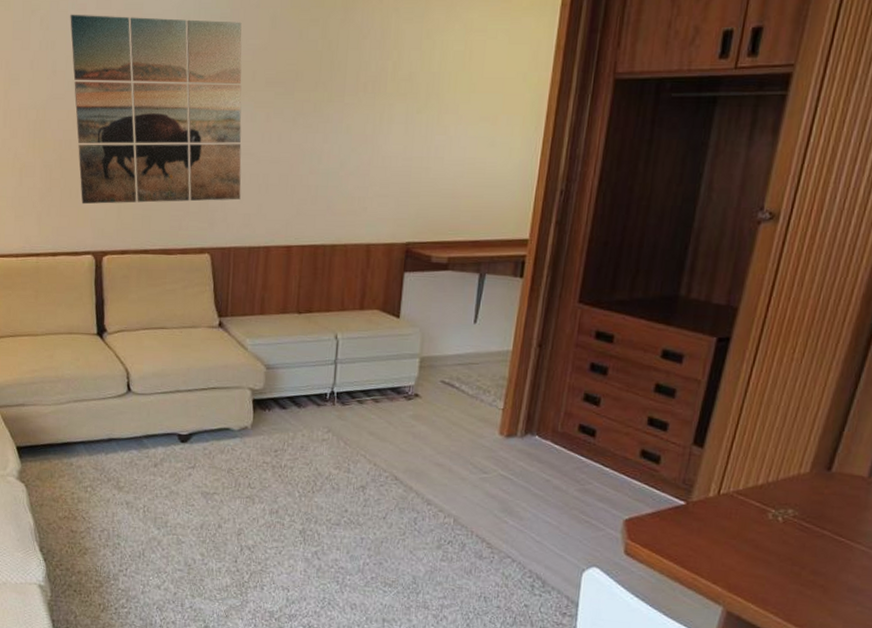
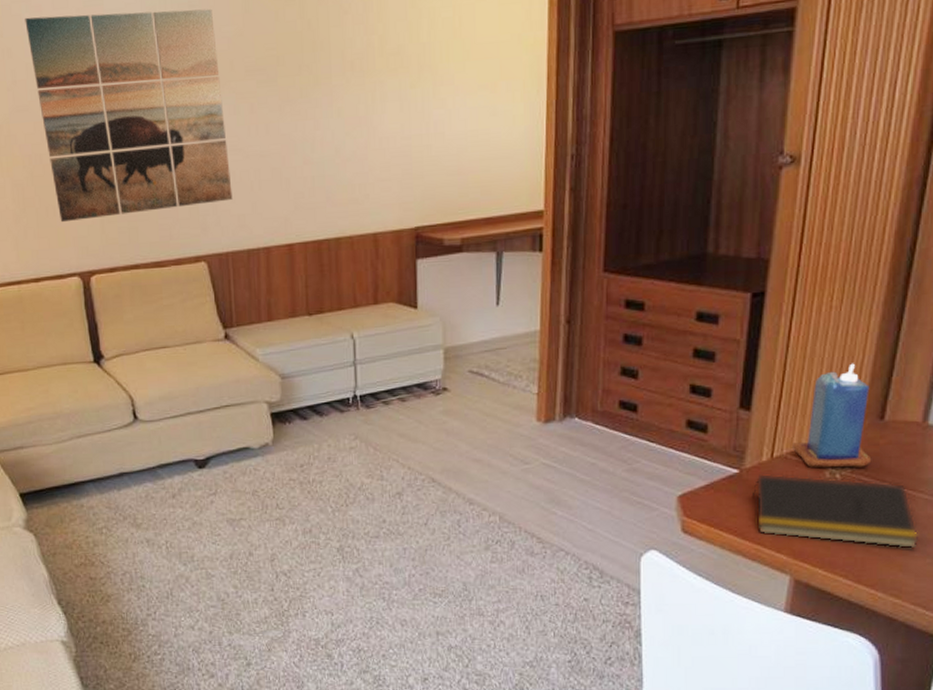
notepad: none [696,507,853,596] -> present [753,473,919,549]
candle: none [738,414,821,513] -> present [791,363,872,468]

